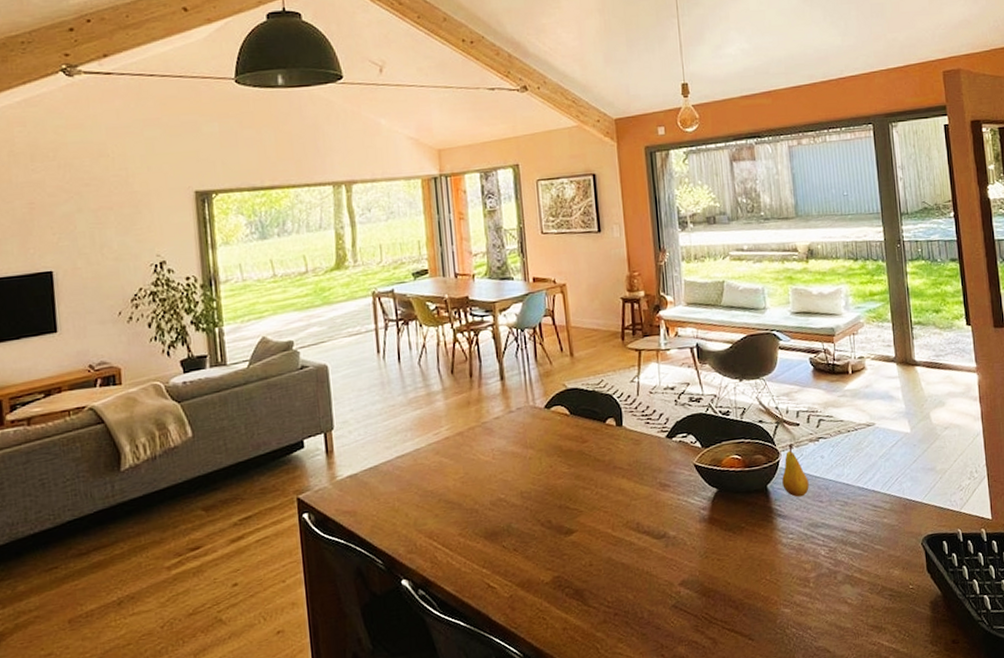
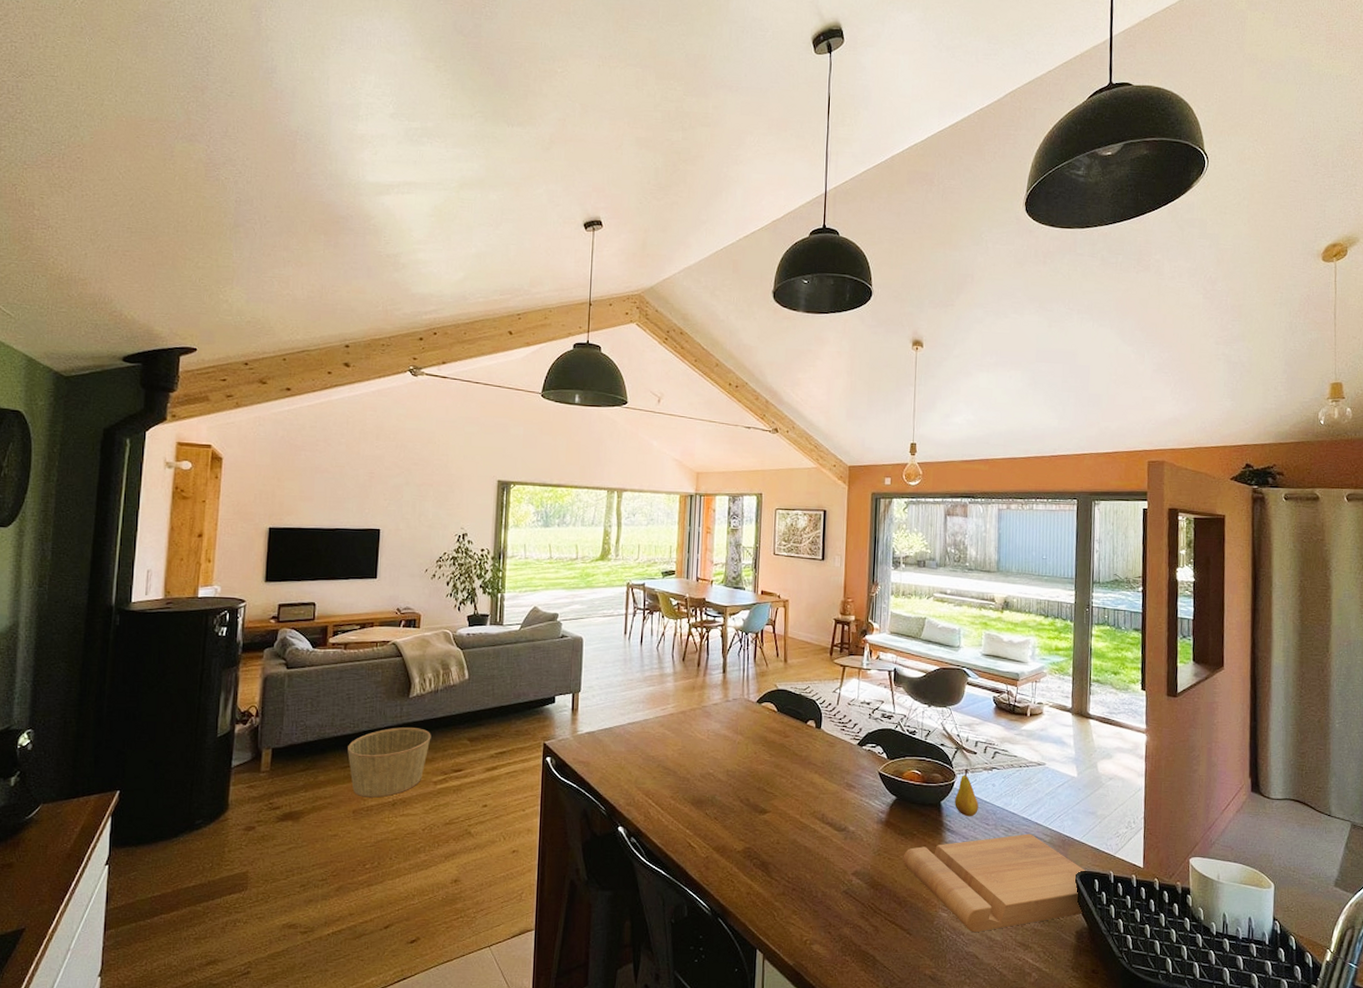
basket: none [50,505,156,602] -> present [348,727,431,798]
cutting board: none [733,503,937,625] -> present [903,833,1086,933]

